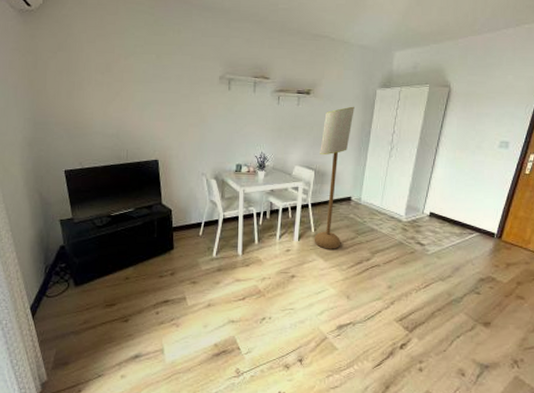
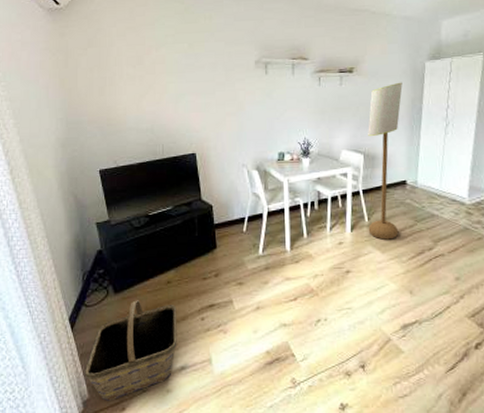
basket: none [43,293,134,384] -> present [84,300,177,401]

